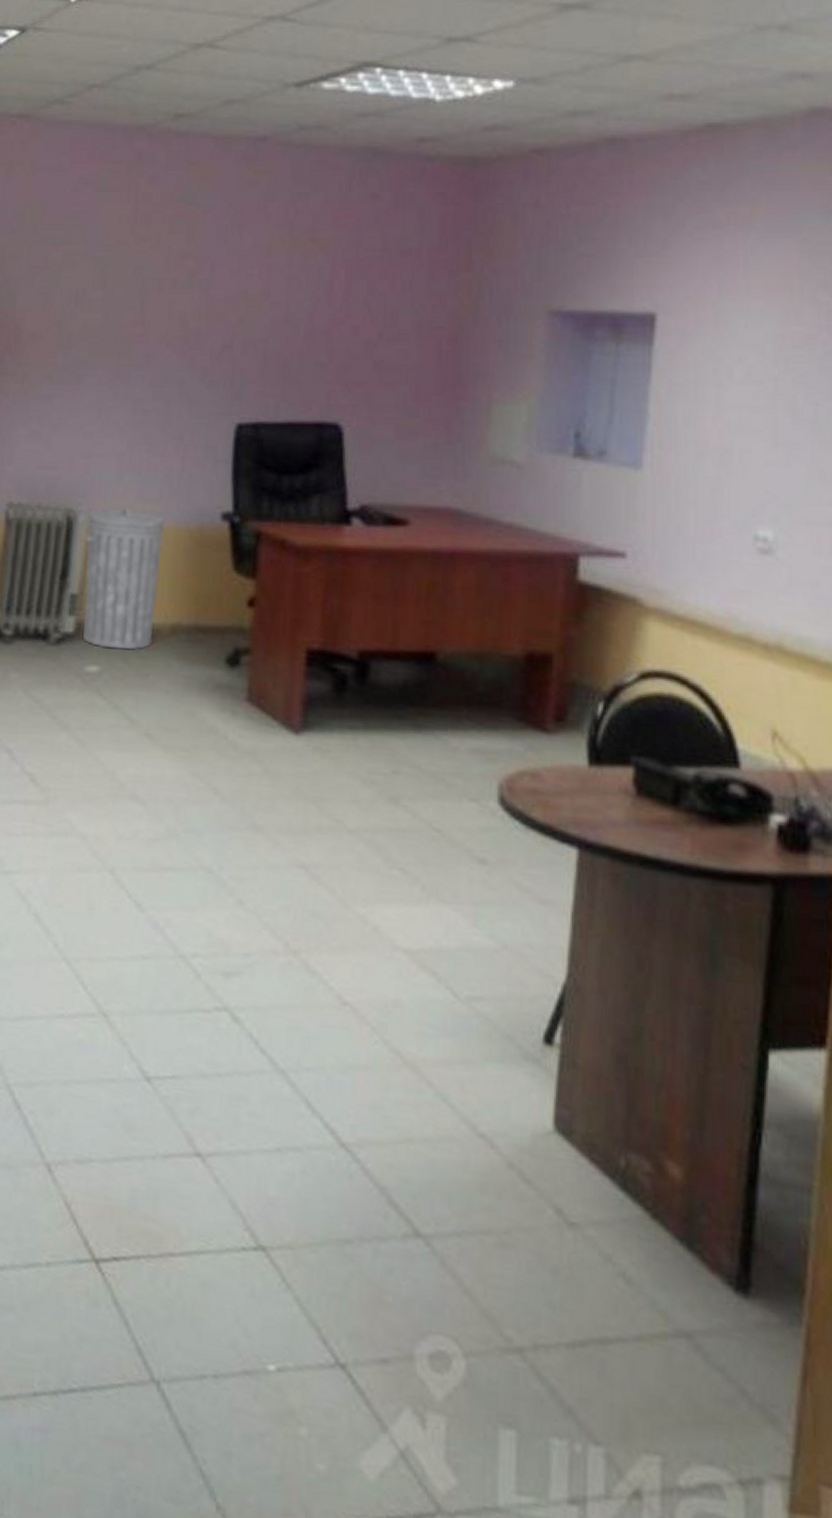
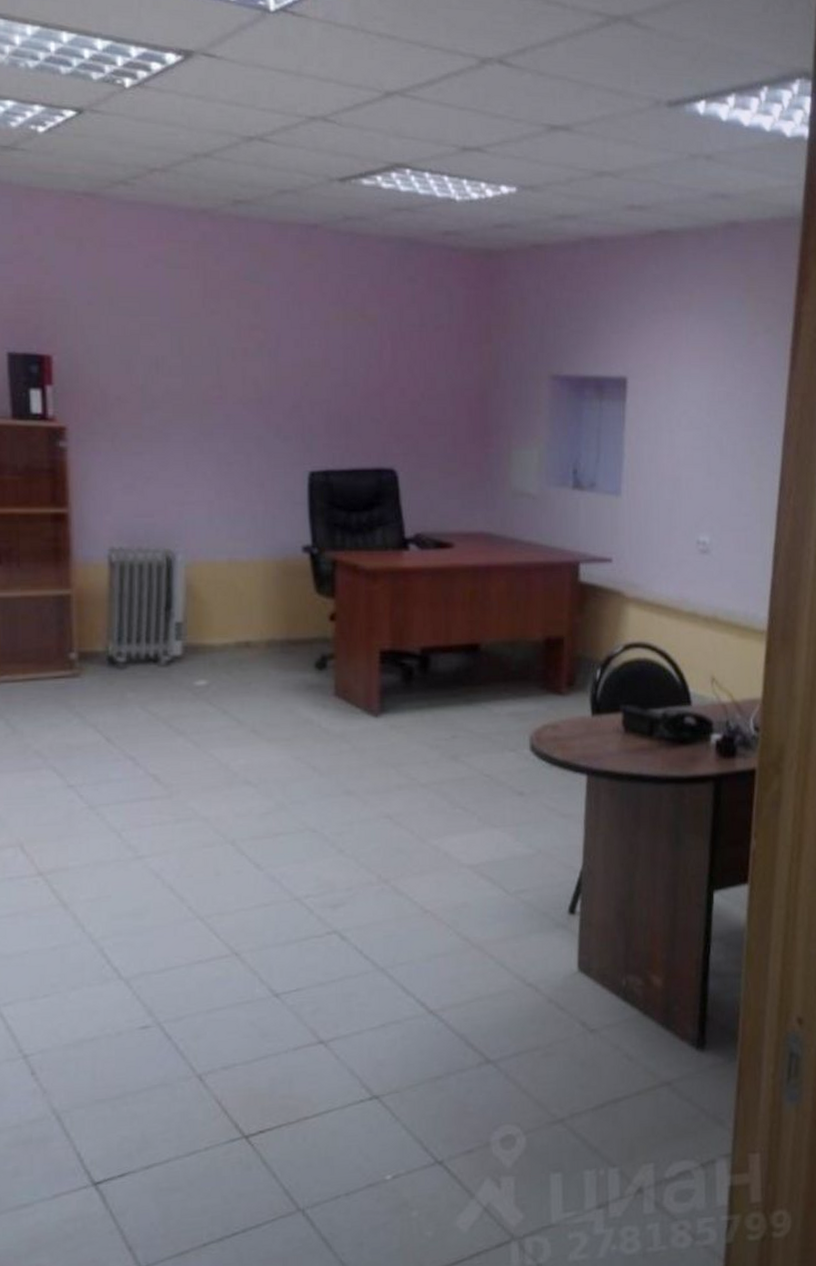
trash can: present [83,508,165,650] -> none [184,547,255,665]

